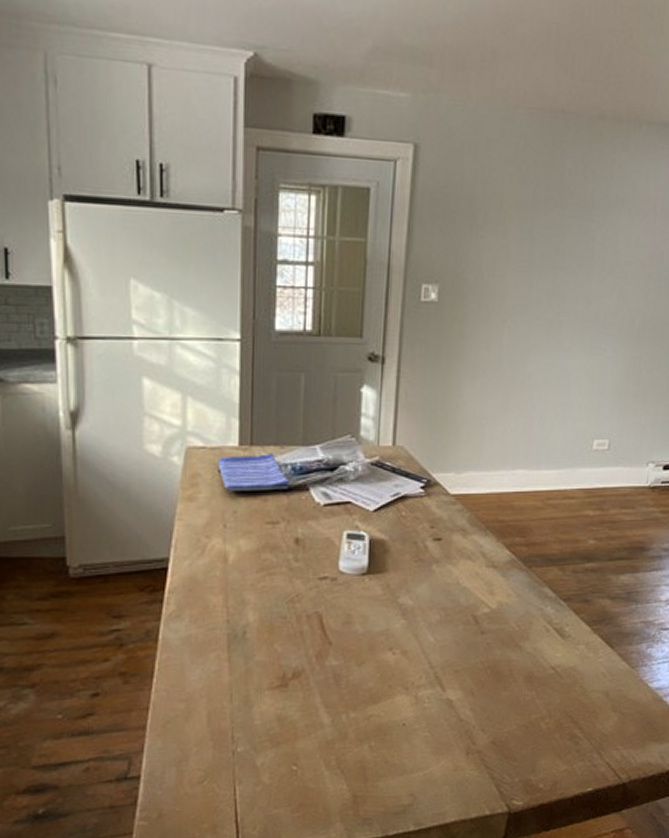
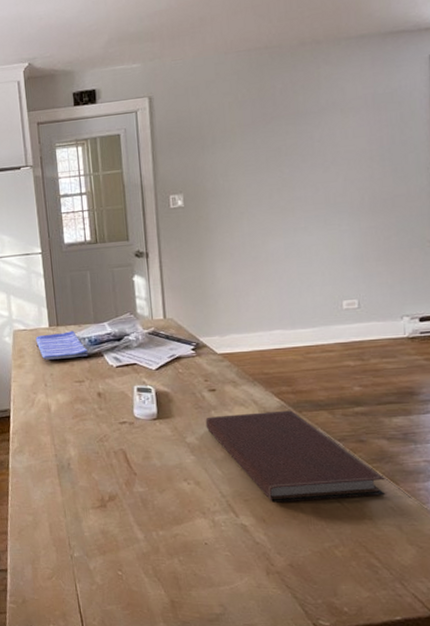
notebook: none [423,565,602,673] -> present [205,410,386,503]

